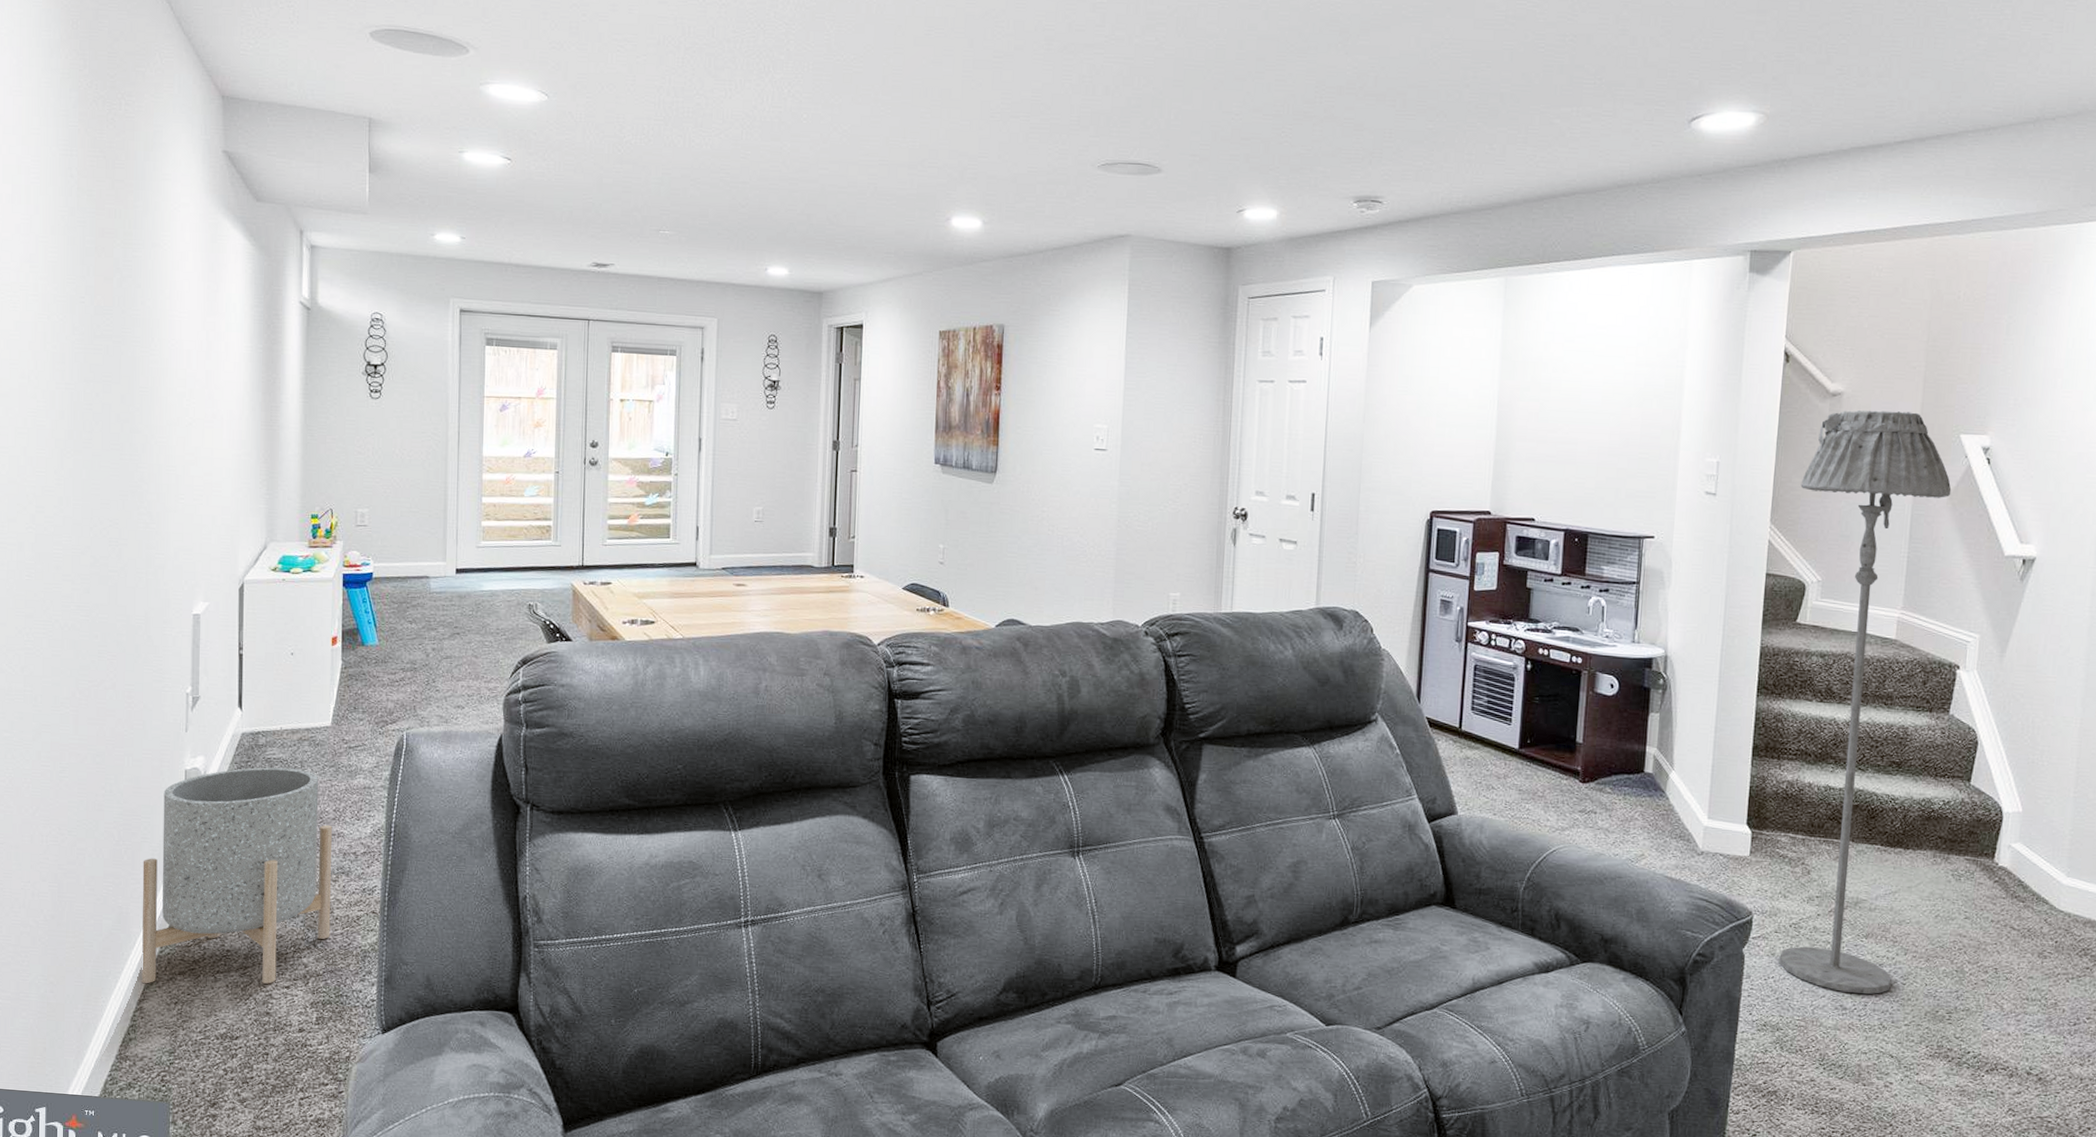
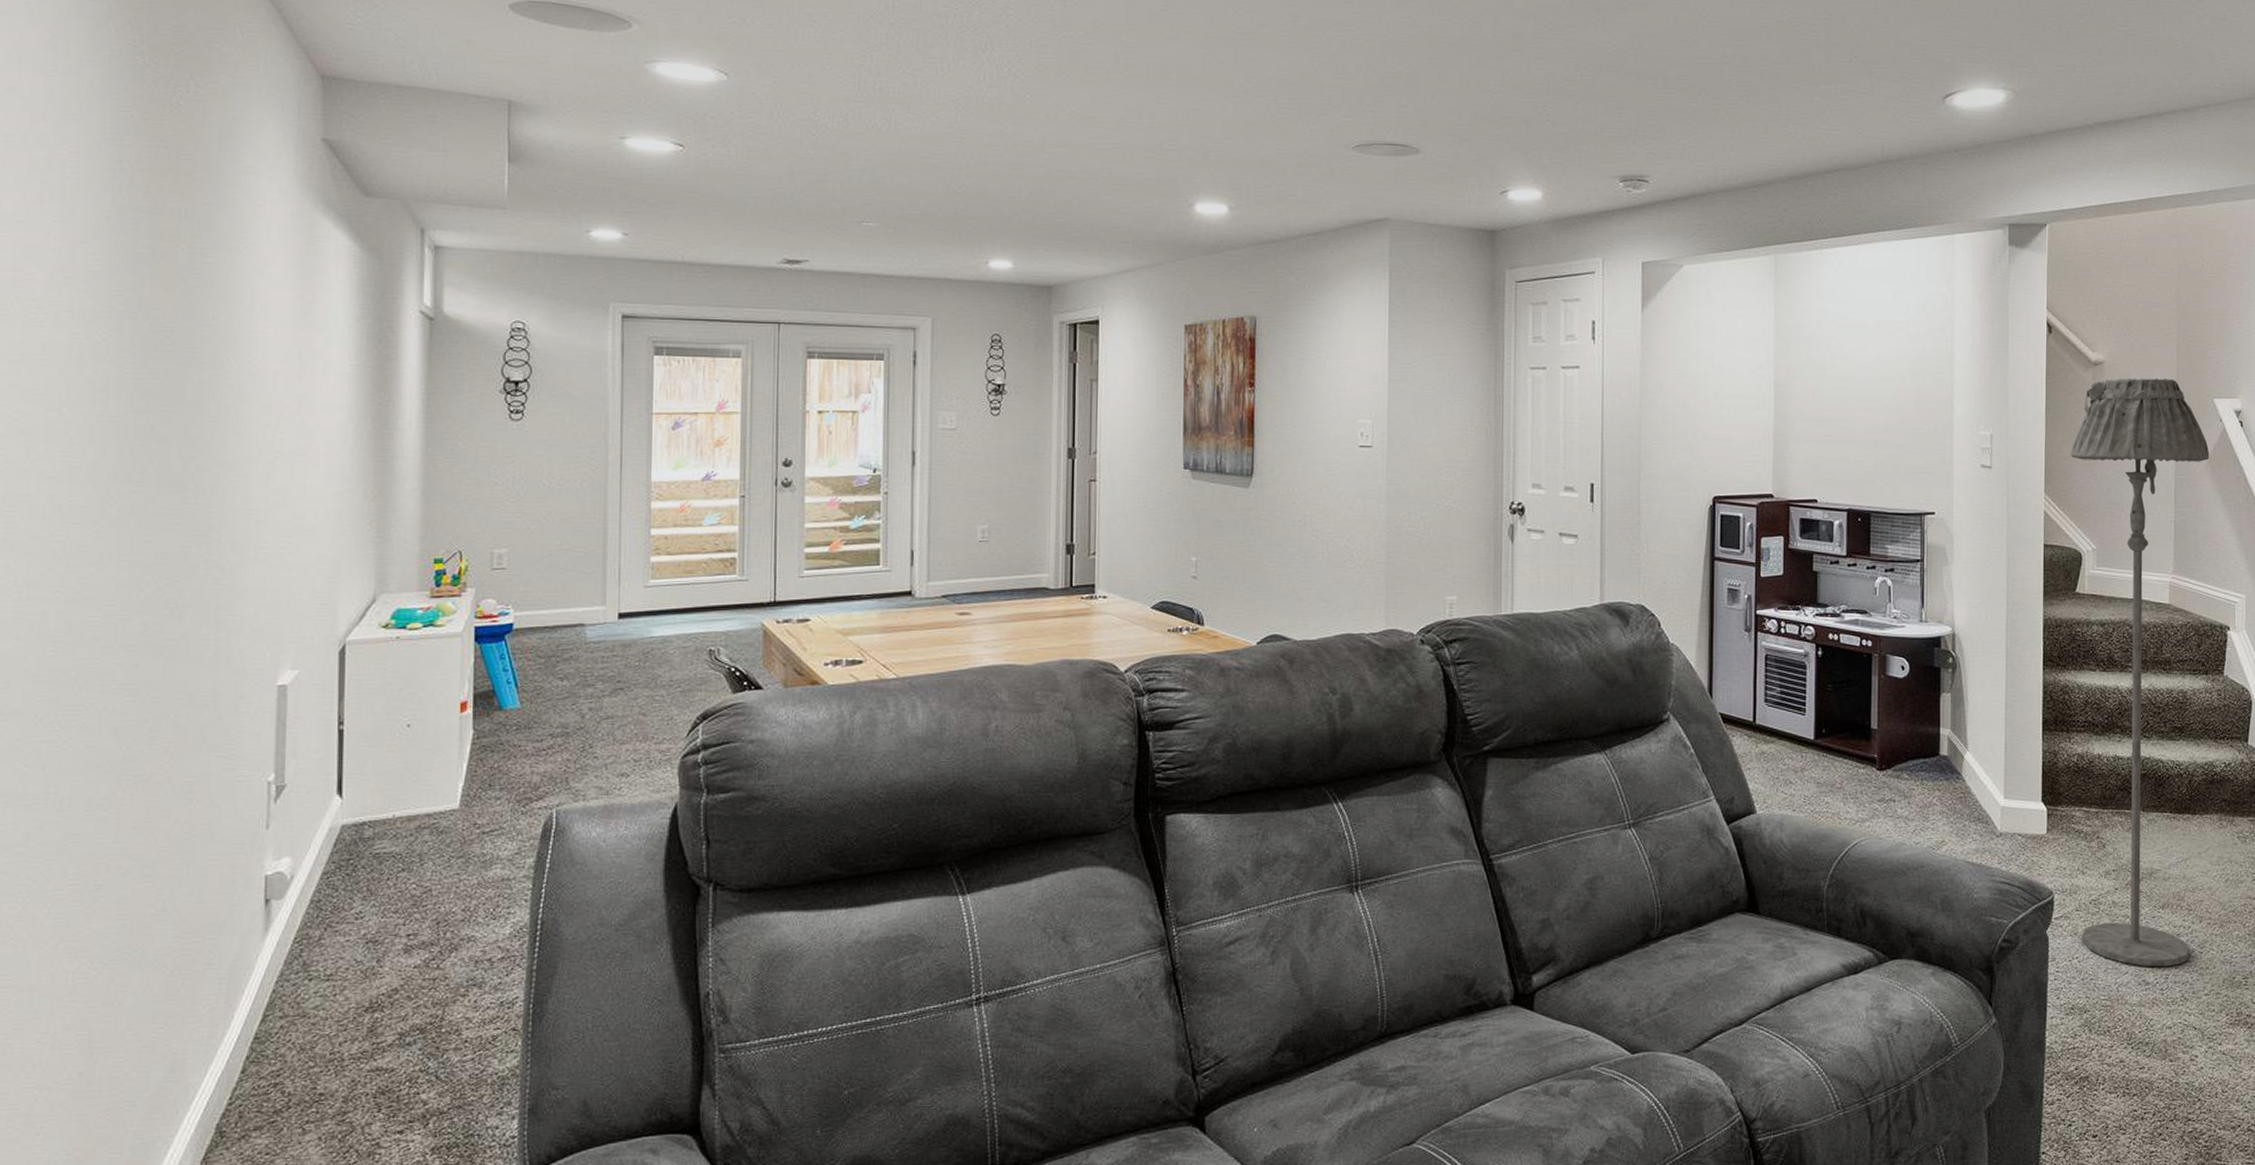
planter: present [142,767,332,984] -> none [203,863,460,1147]

